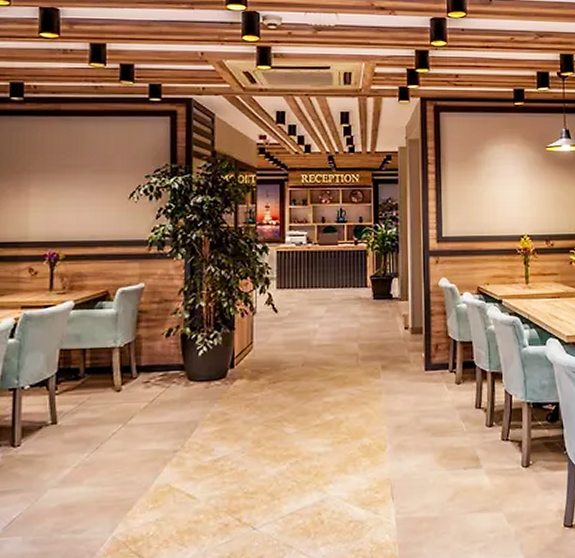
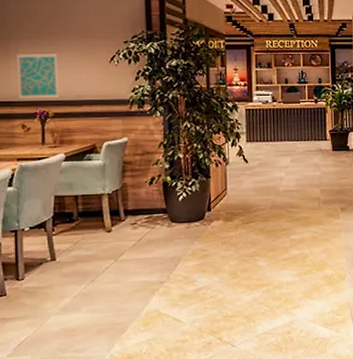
wall art: none [27,187,73,240] -> present [17,52,59,100]

